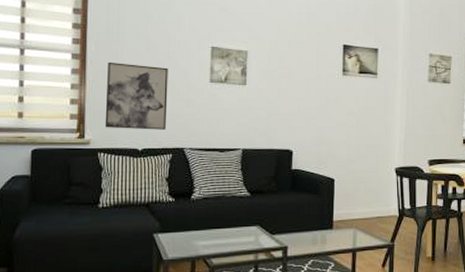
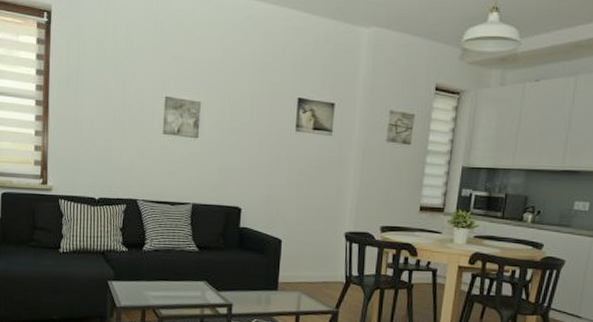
wall art: present [105,62,168,130] -> none [65,109,124,180]

